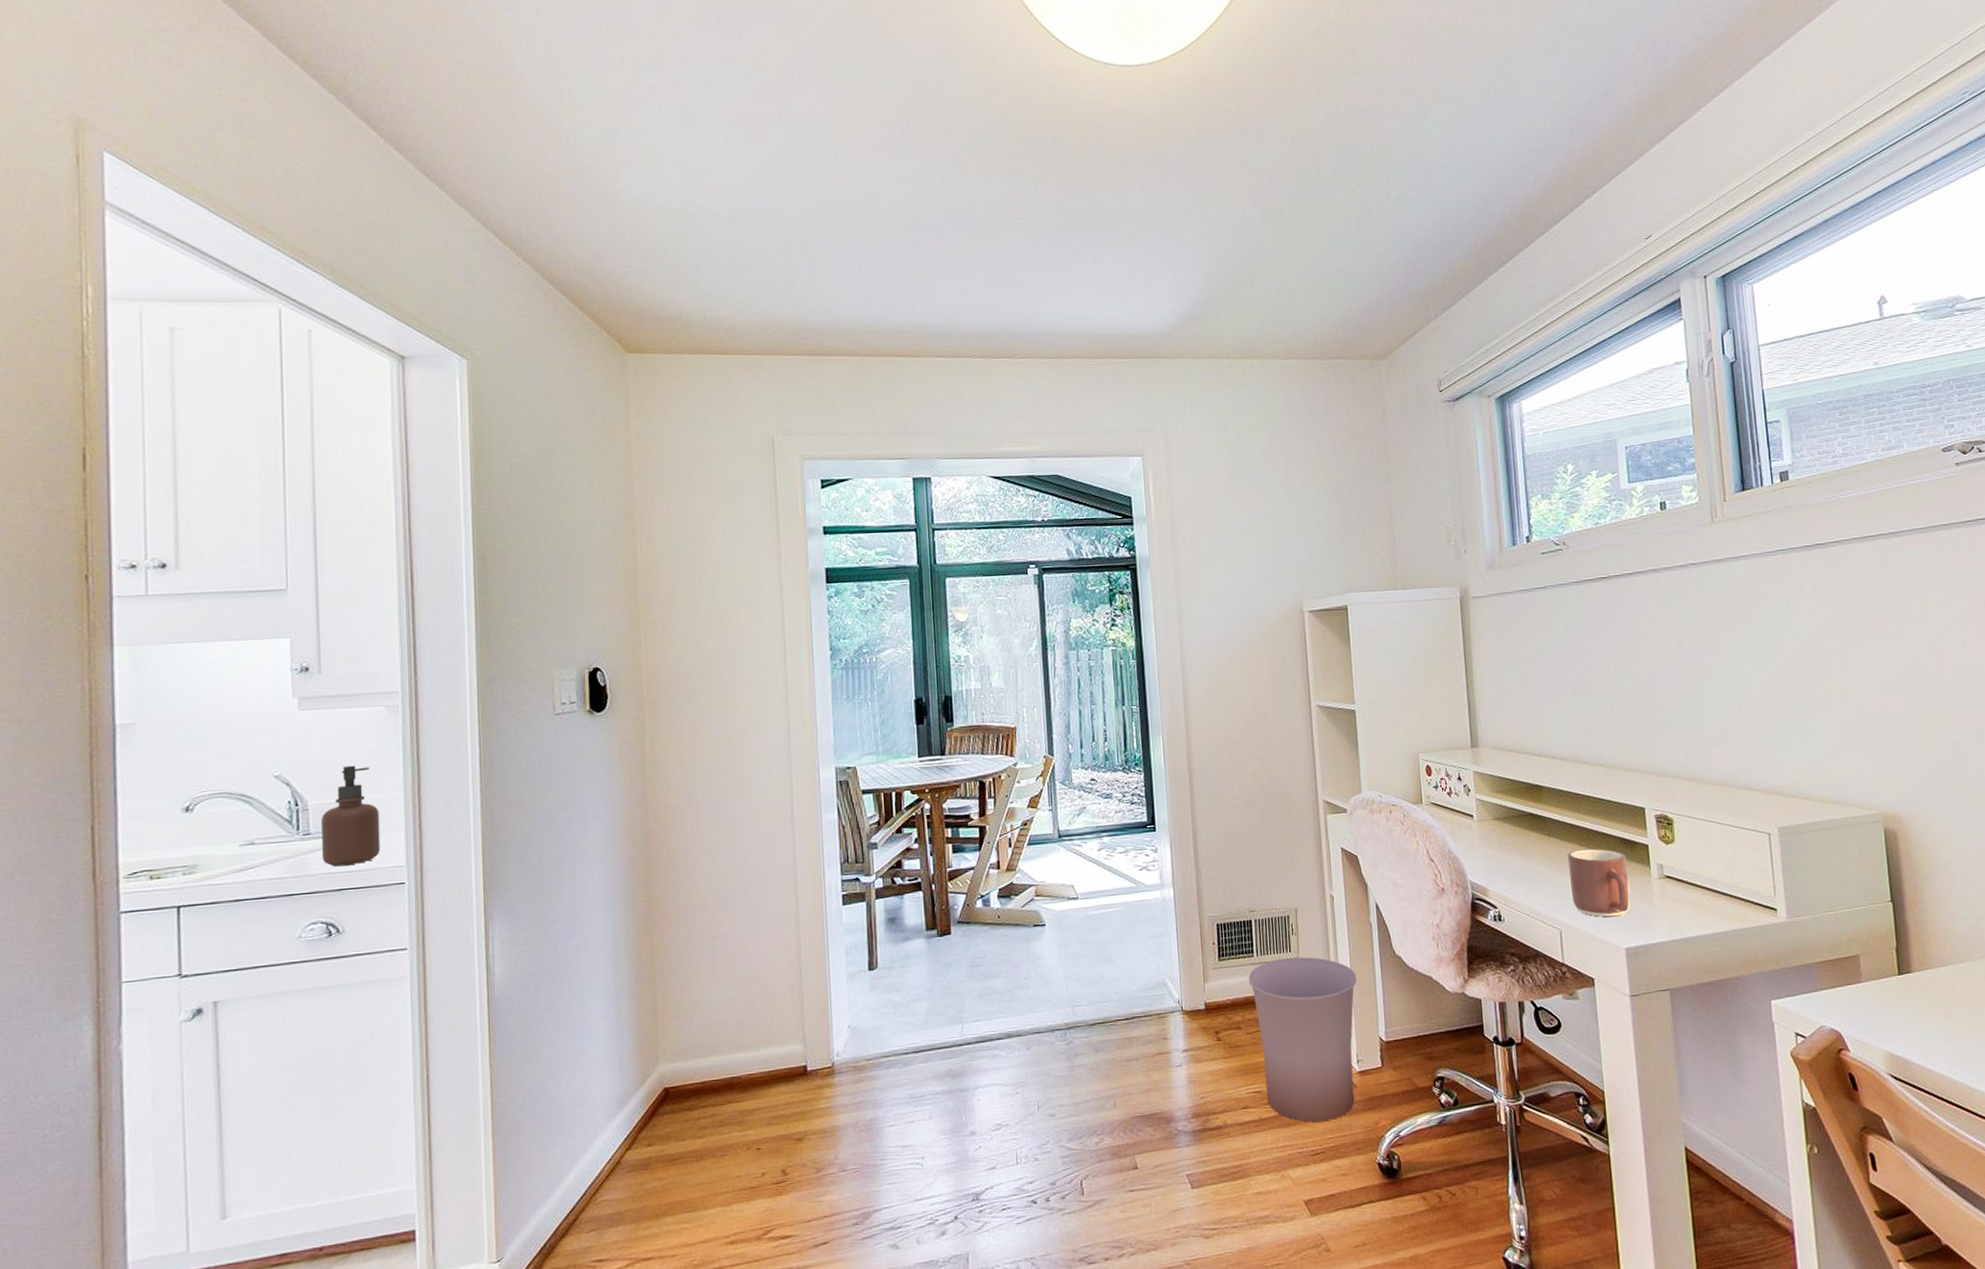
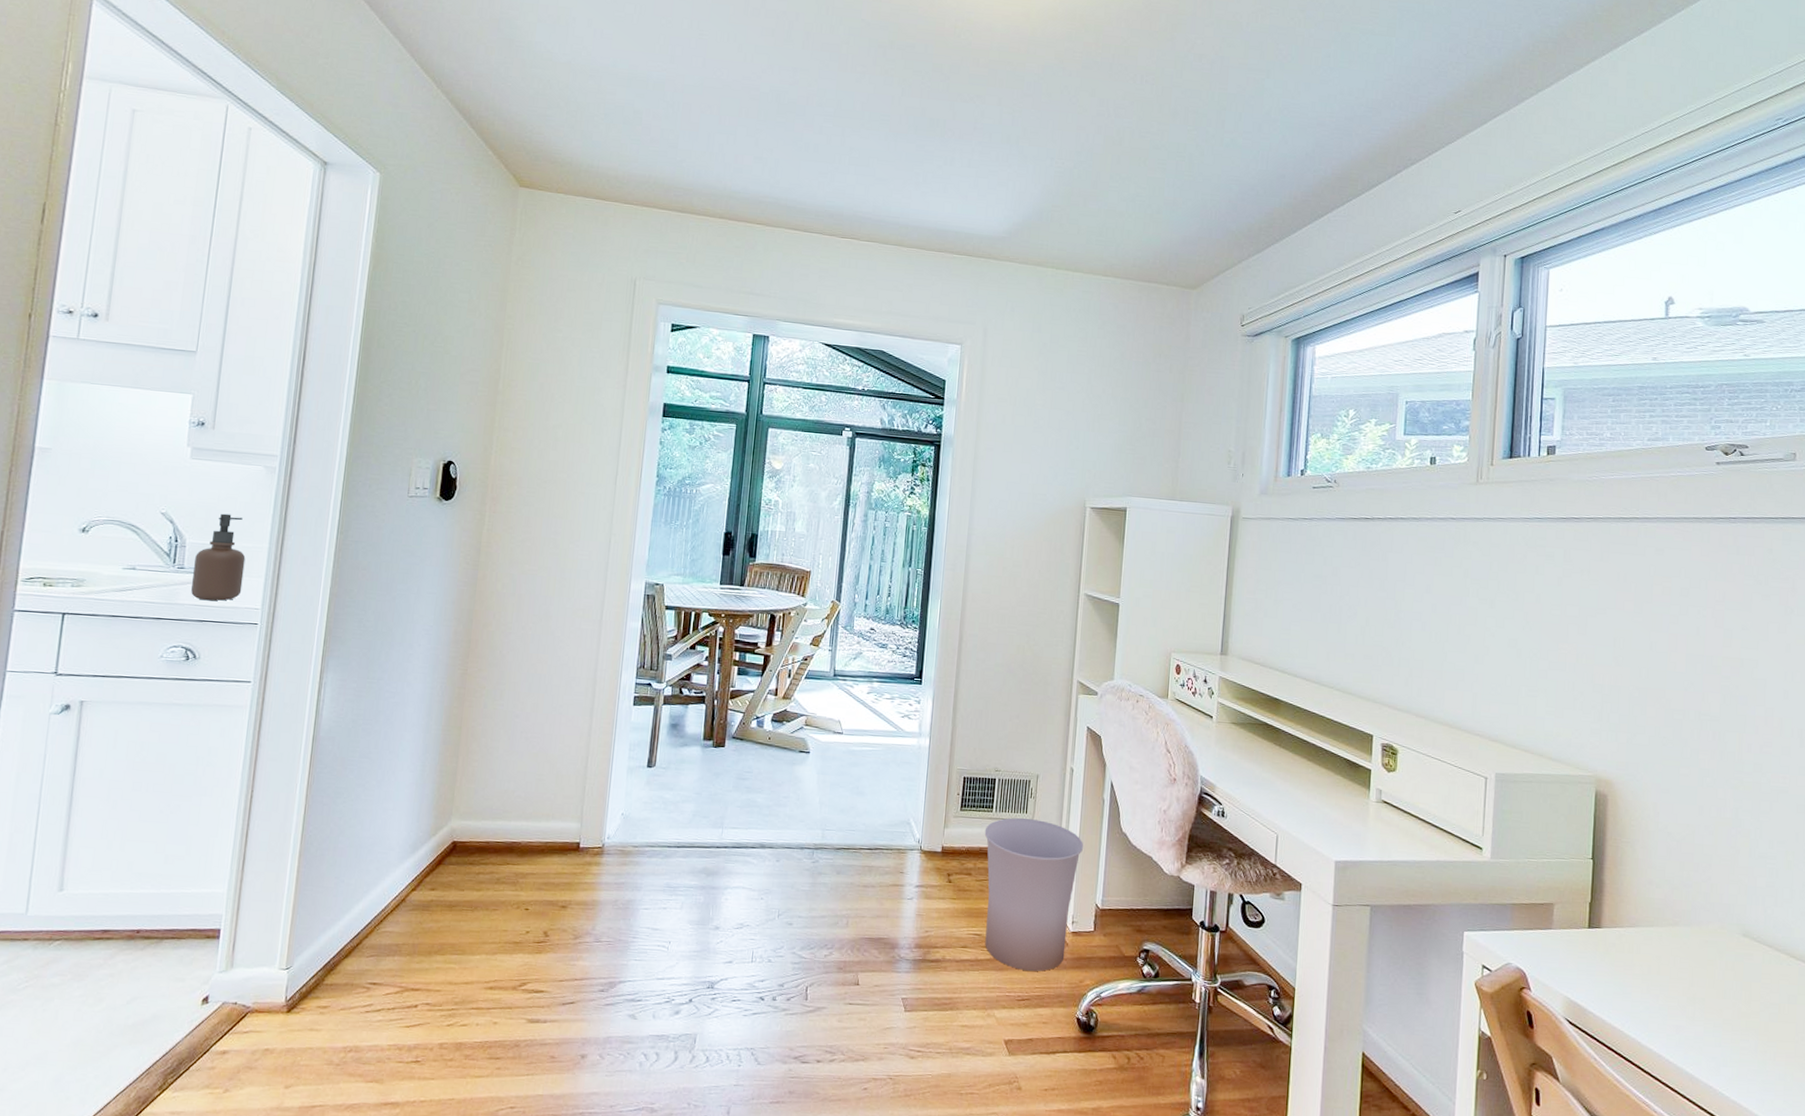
mug: present [1567,848,1630,918] -> none [1292,763,1349,831]

